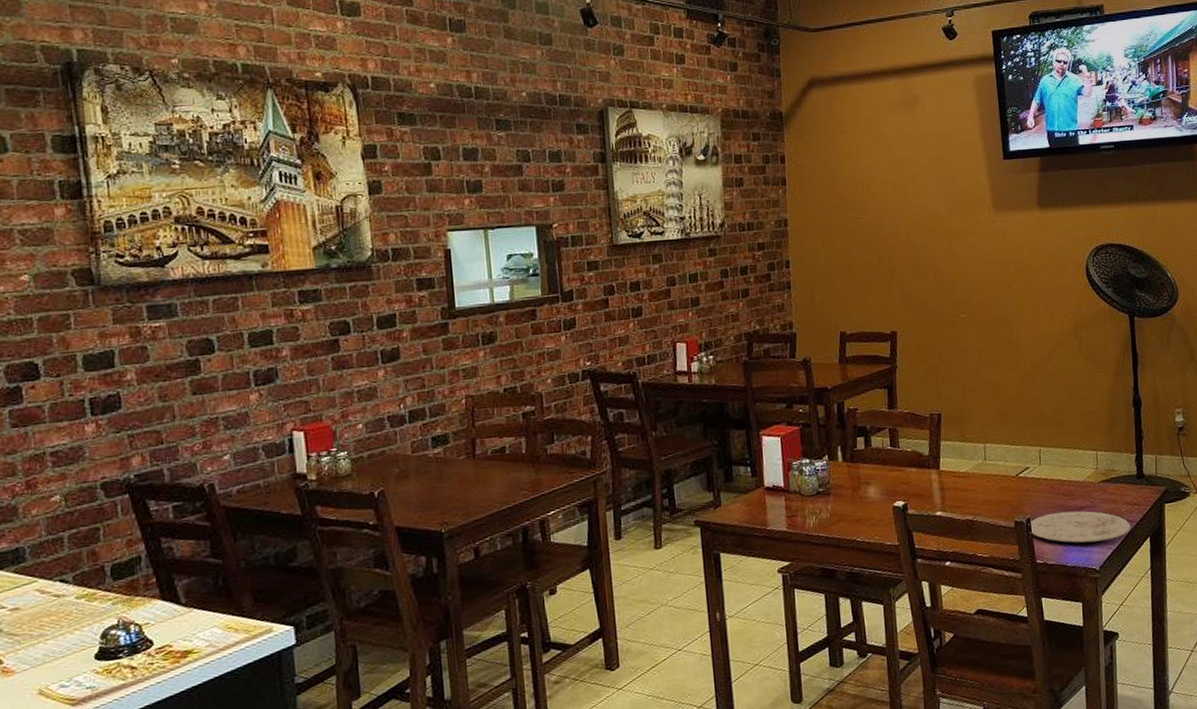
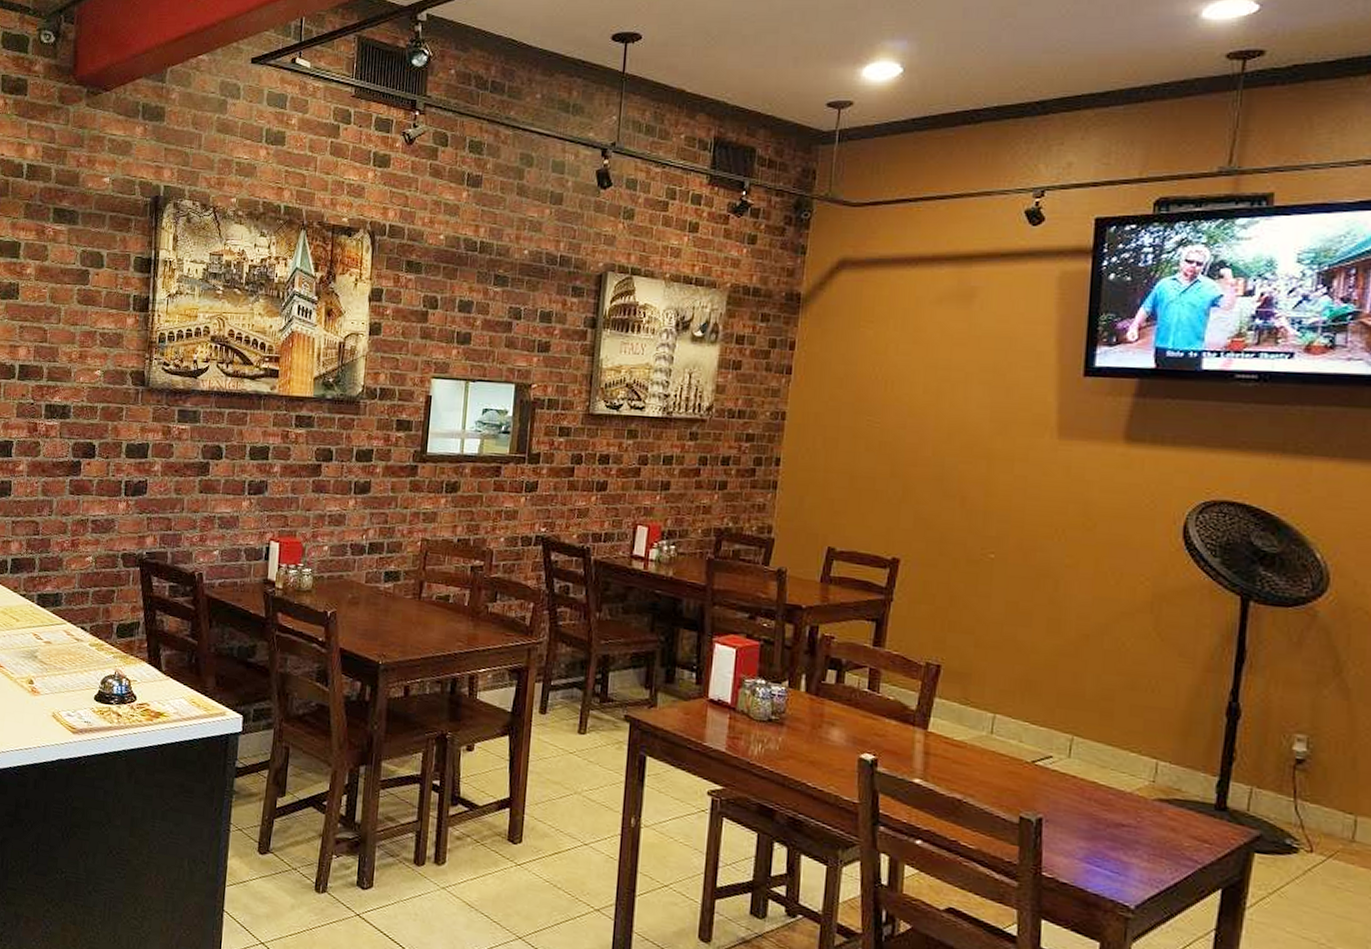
plate: present [1028,510,1131,543] -> none [1038,819,1194,877]

